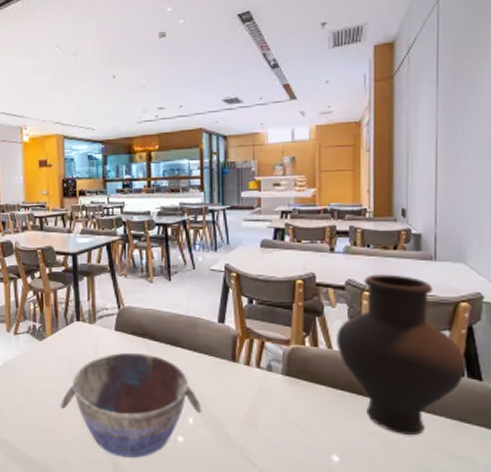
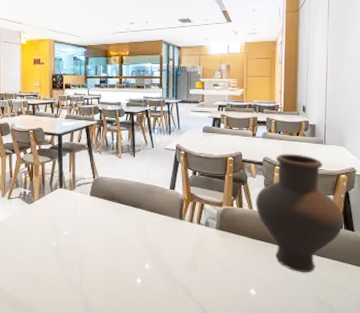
bowl: present [61,352,202,459] -> none [44,213,156,298]

